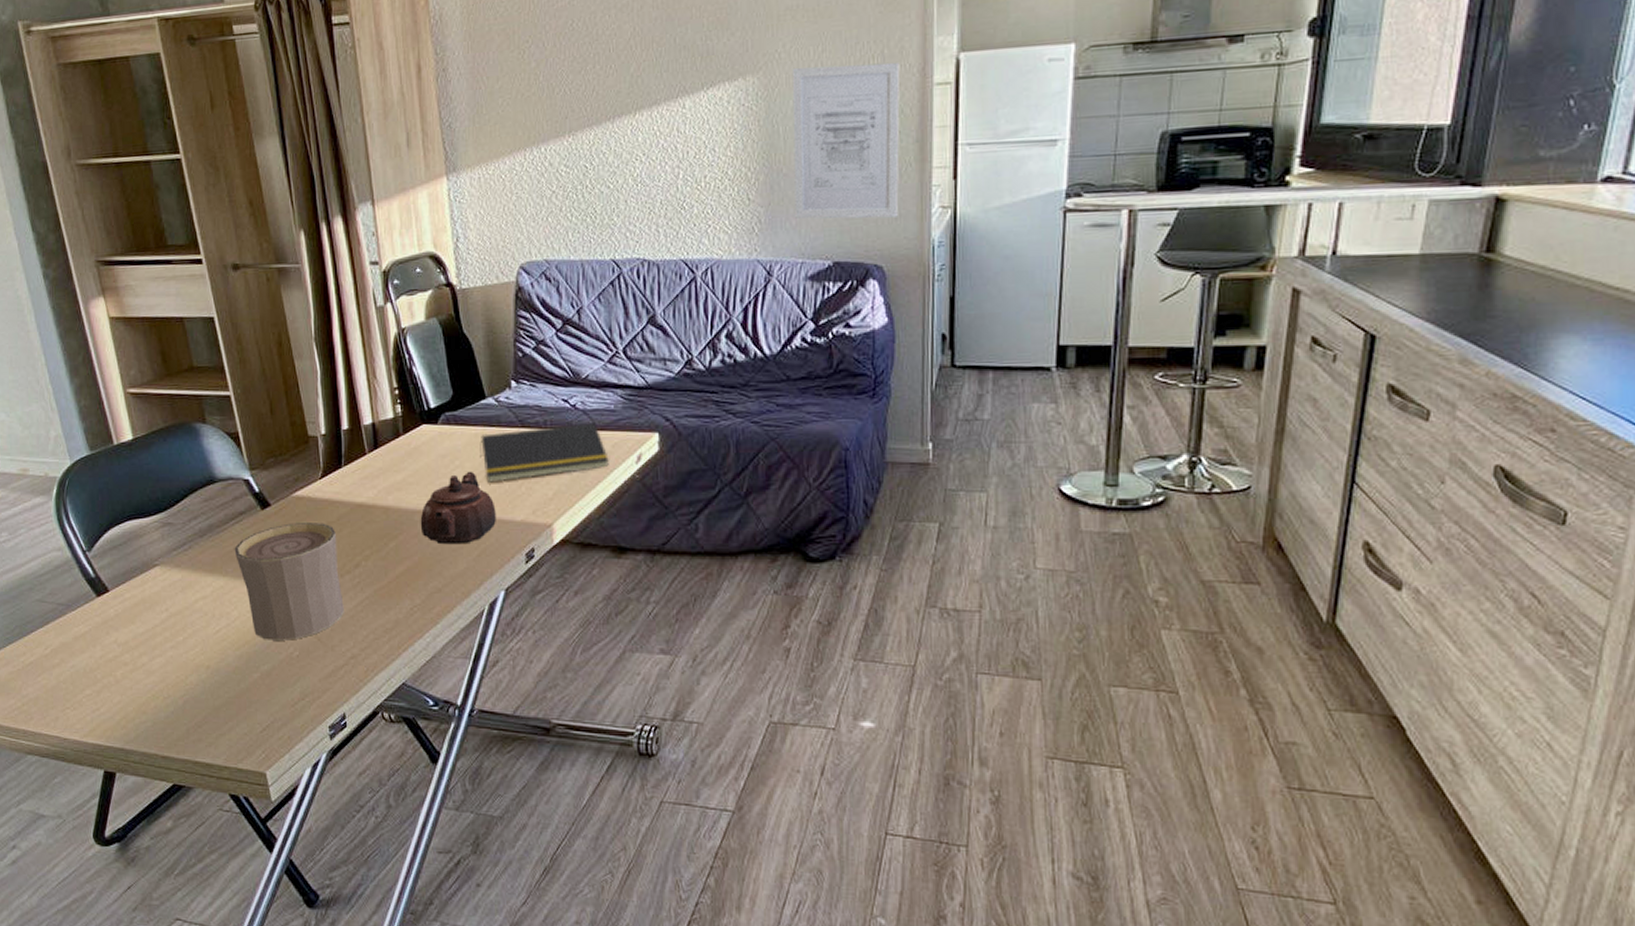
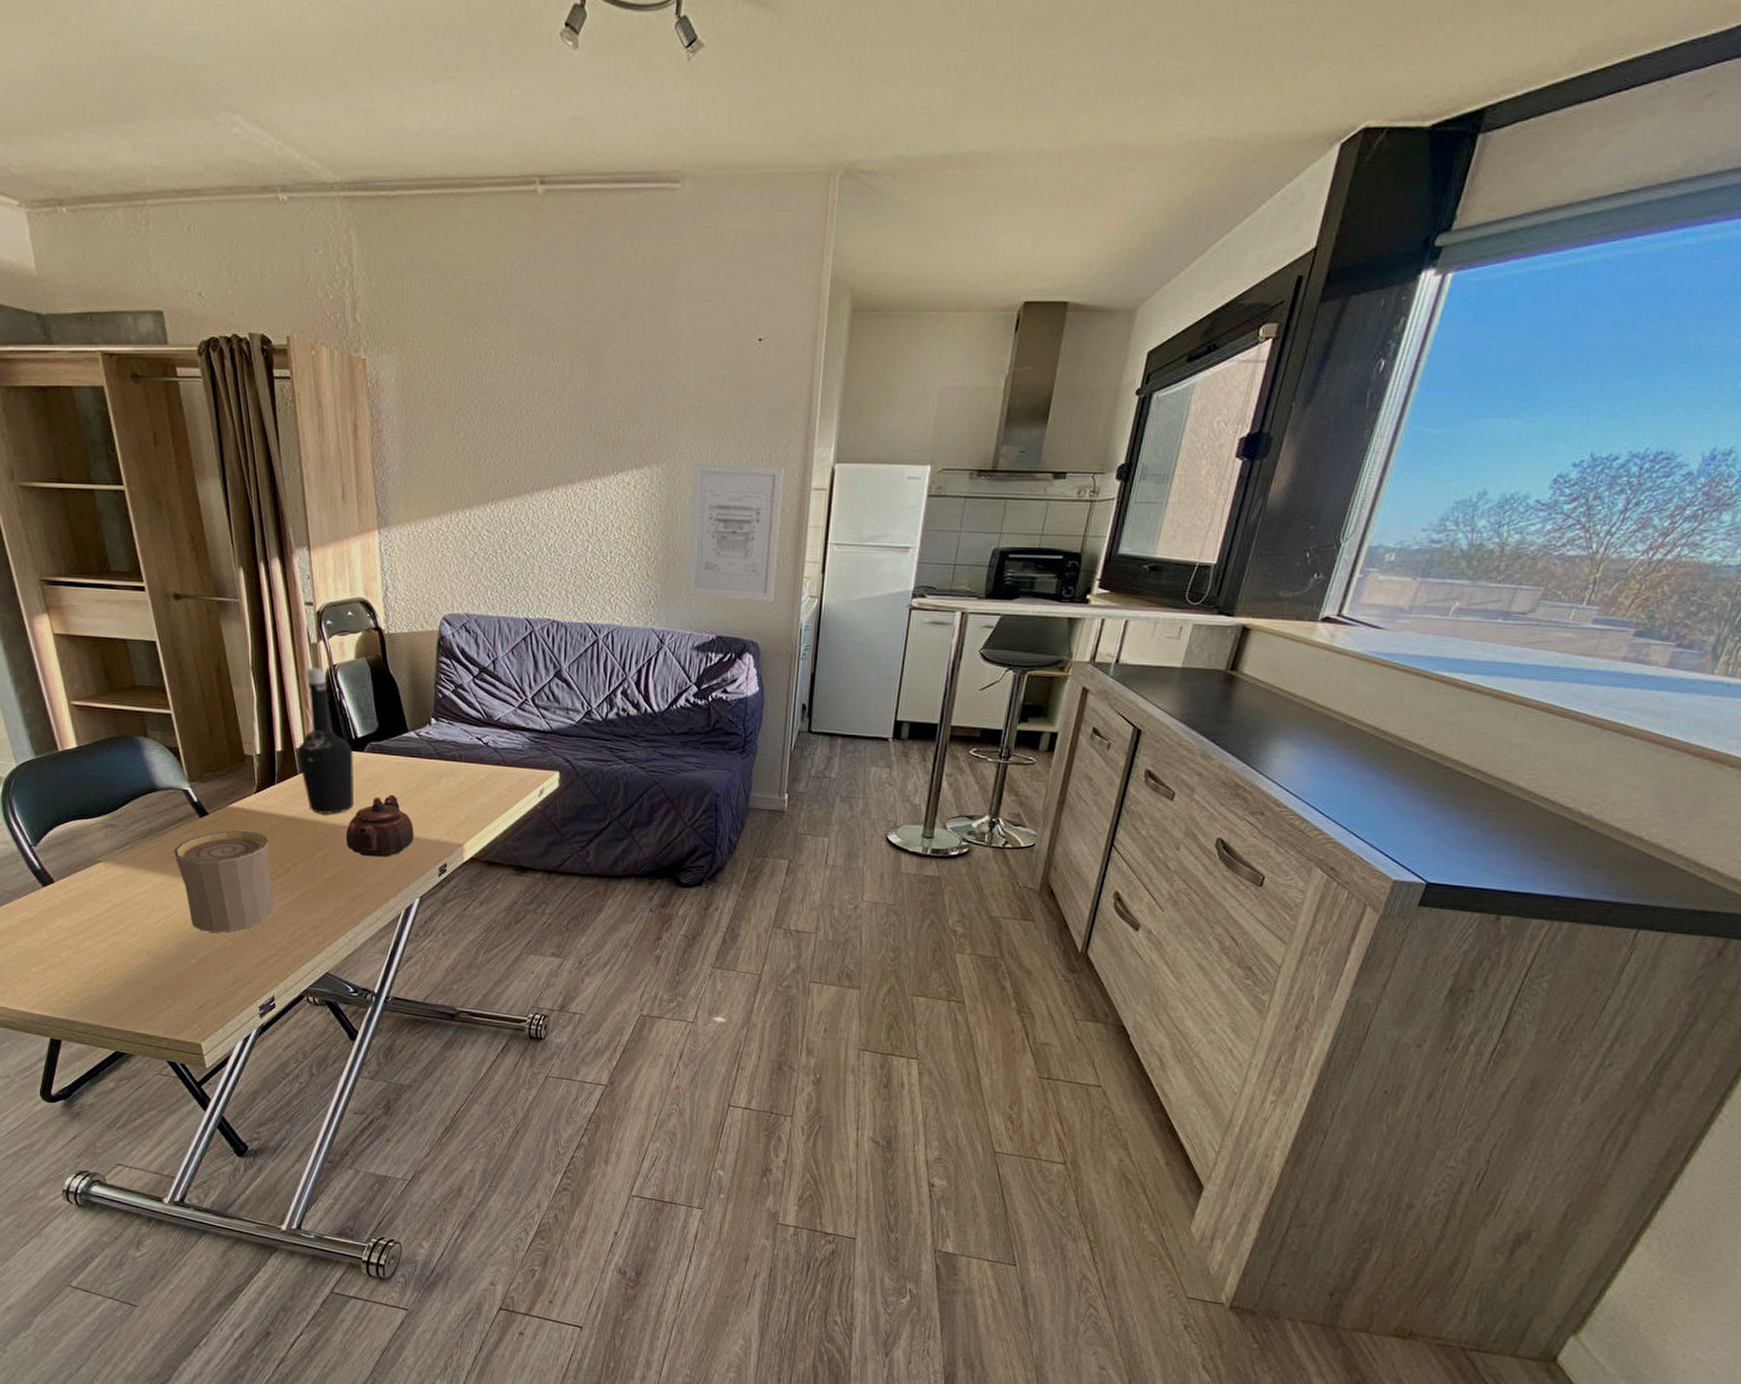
bottle: none [365,331,428,499] -> present [297,666,353,815]
notepad: present [480,423,609,483] -> none [401,759,515,806]

